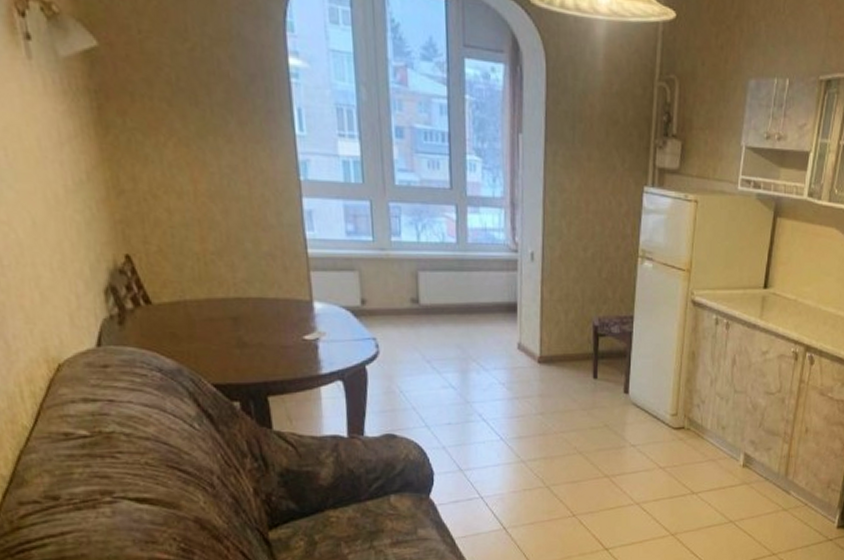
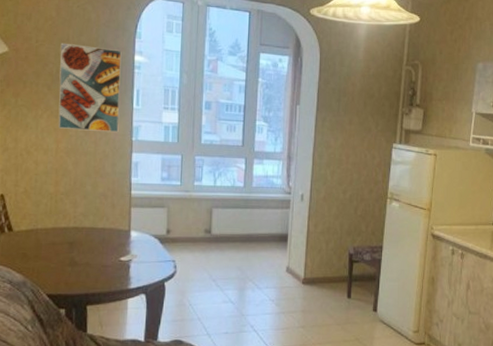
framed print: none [176,34,279,170] -> present [58,42,122,133]

